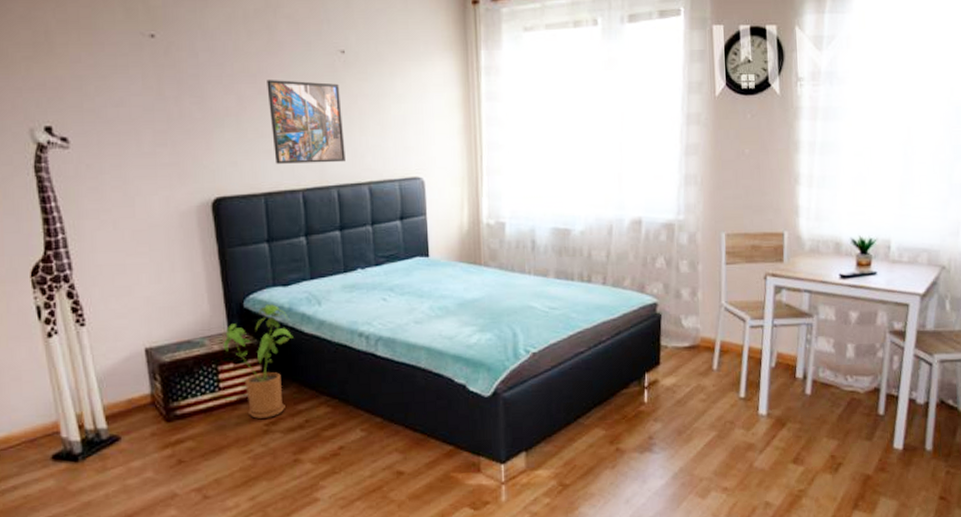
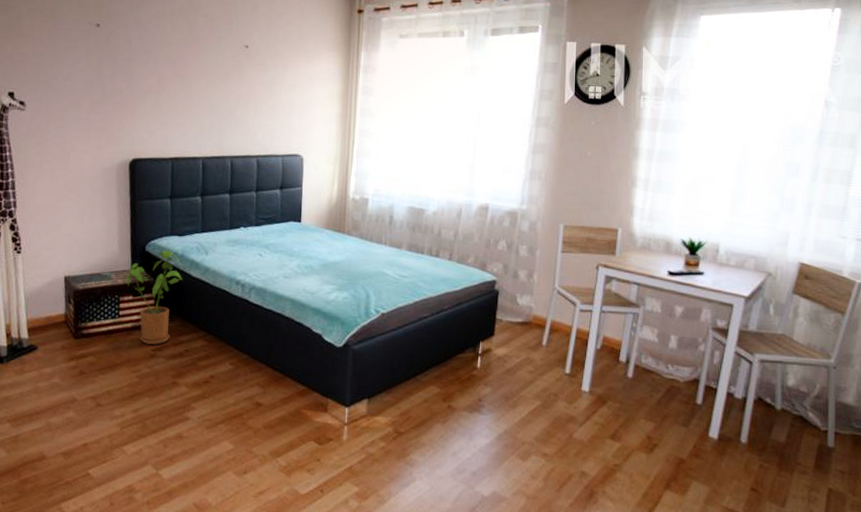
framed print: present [267,80,346,164] -> none [183,66,241,138]

